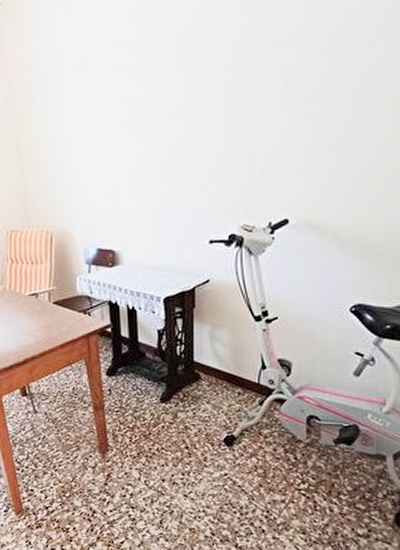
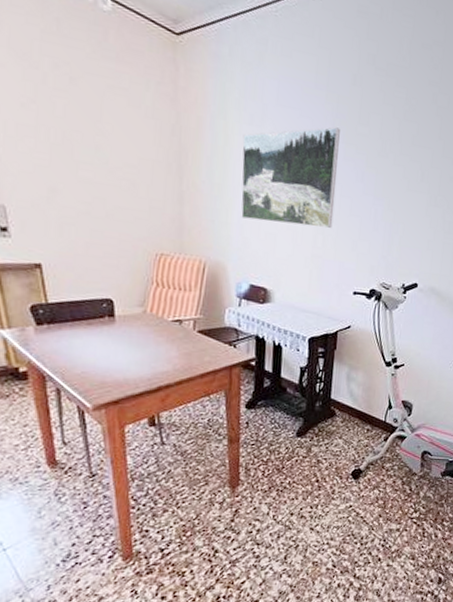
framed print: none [73,50,179,179] -> present [241,127,340,229]

